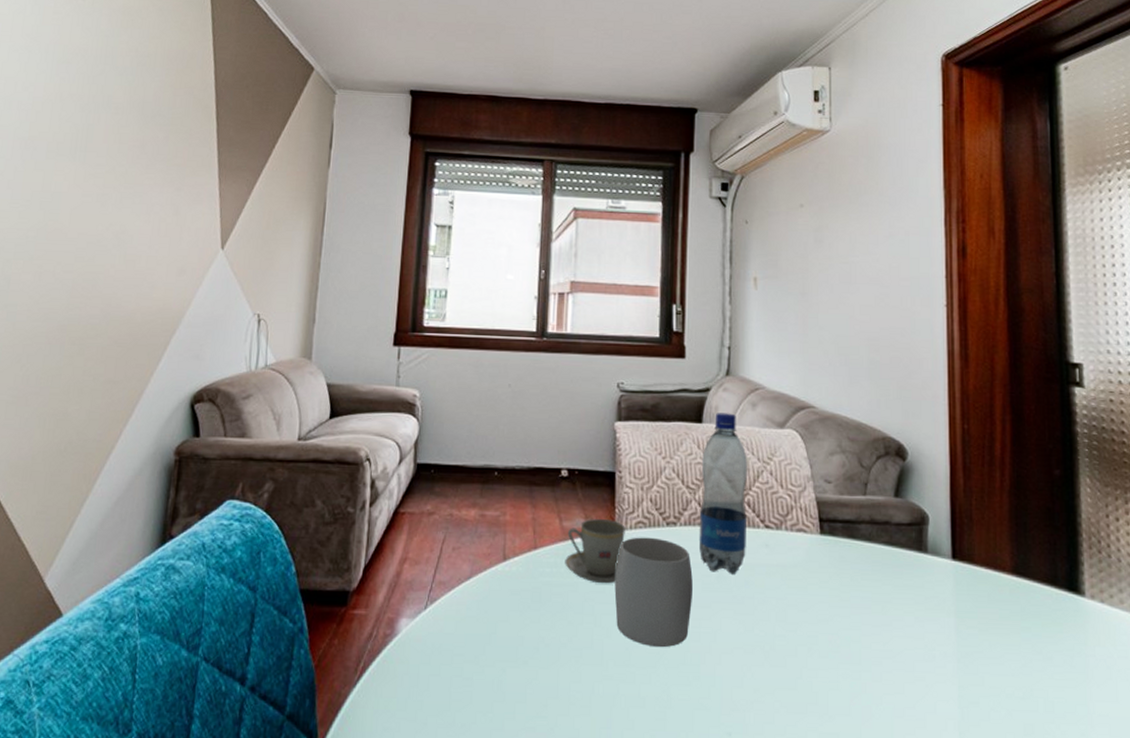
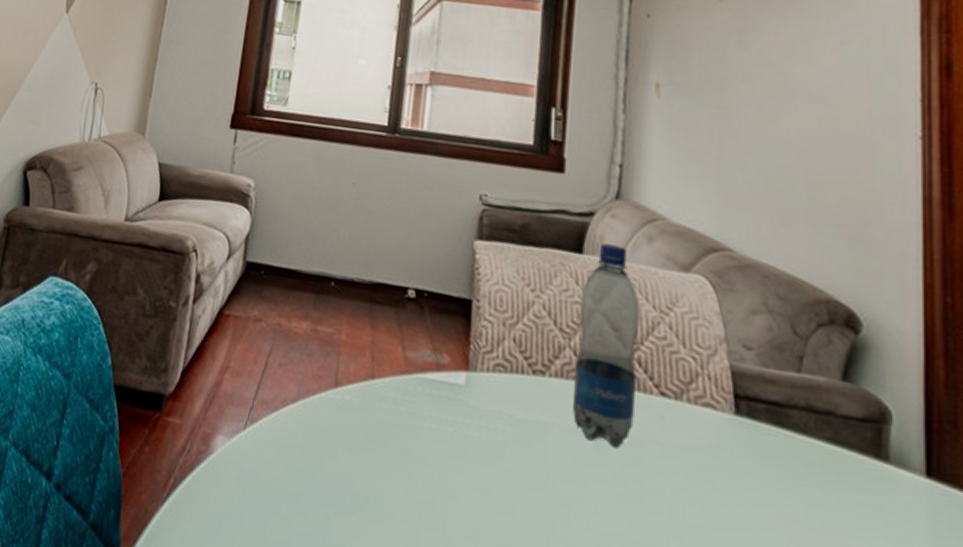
teacup: present [565,518,625,584] -> none [406,352,481,435]
mug: present [614,537,693,648] -> none [464,382,563,526]

